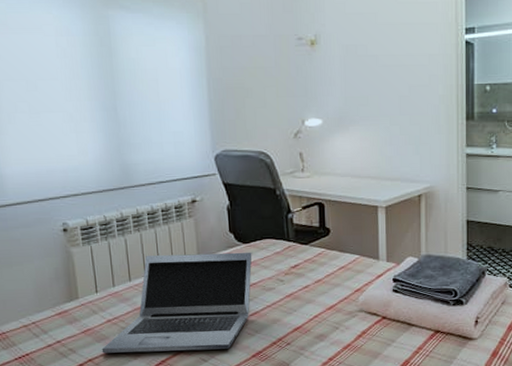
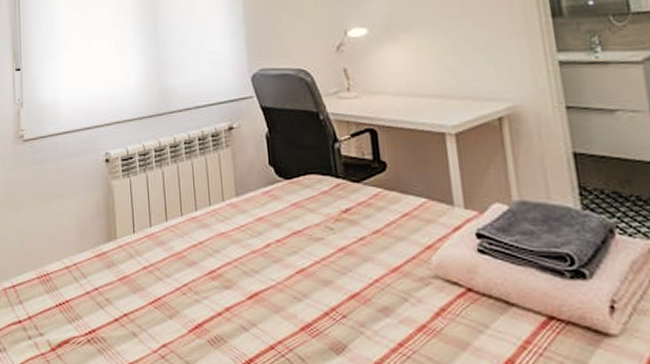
laptop: present [101,252,252,354] -> none [137,190,296,316]

